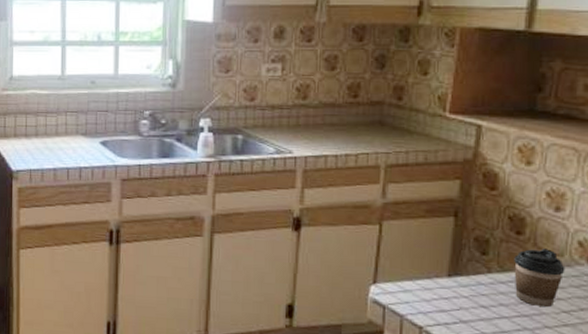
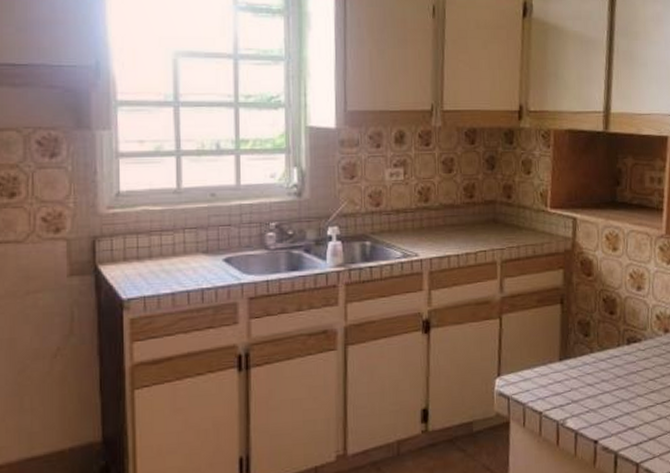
coffee cup: present [514,248,565,308] -> none [610,325,649,378]

